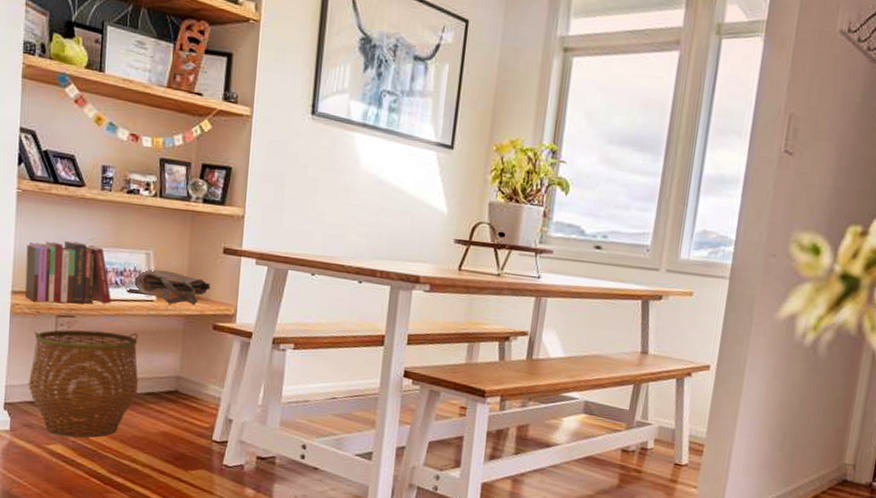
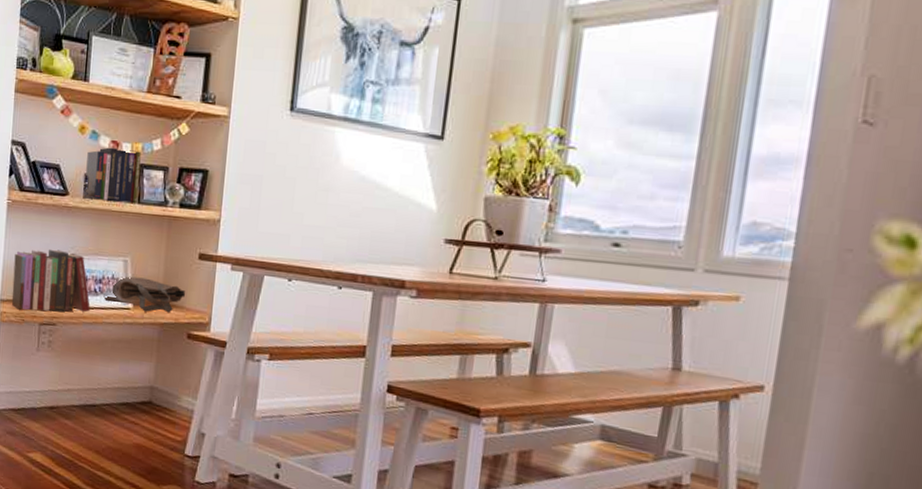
basket: present [28,329,139,438] -> none [12,337,115,447]
books: none [102,140,162,197] -> present [84,147,141,204]

